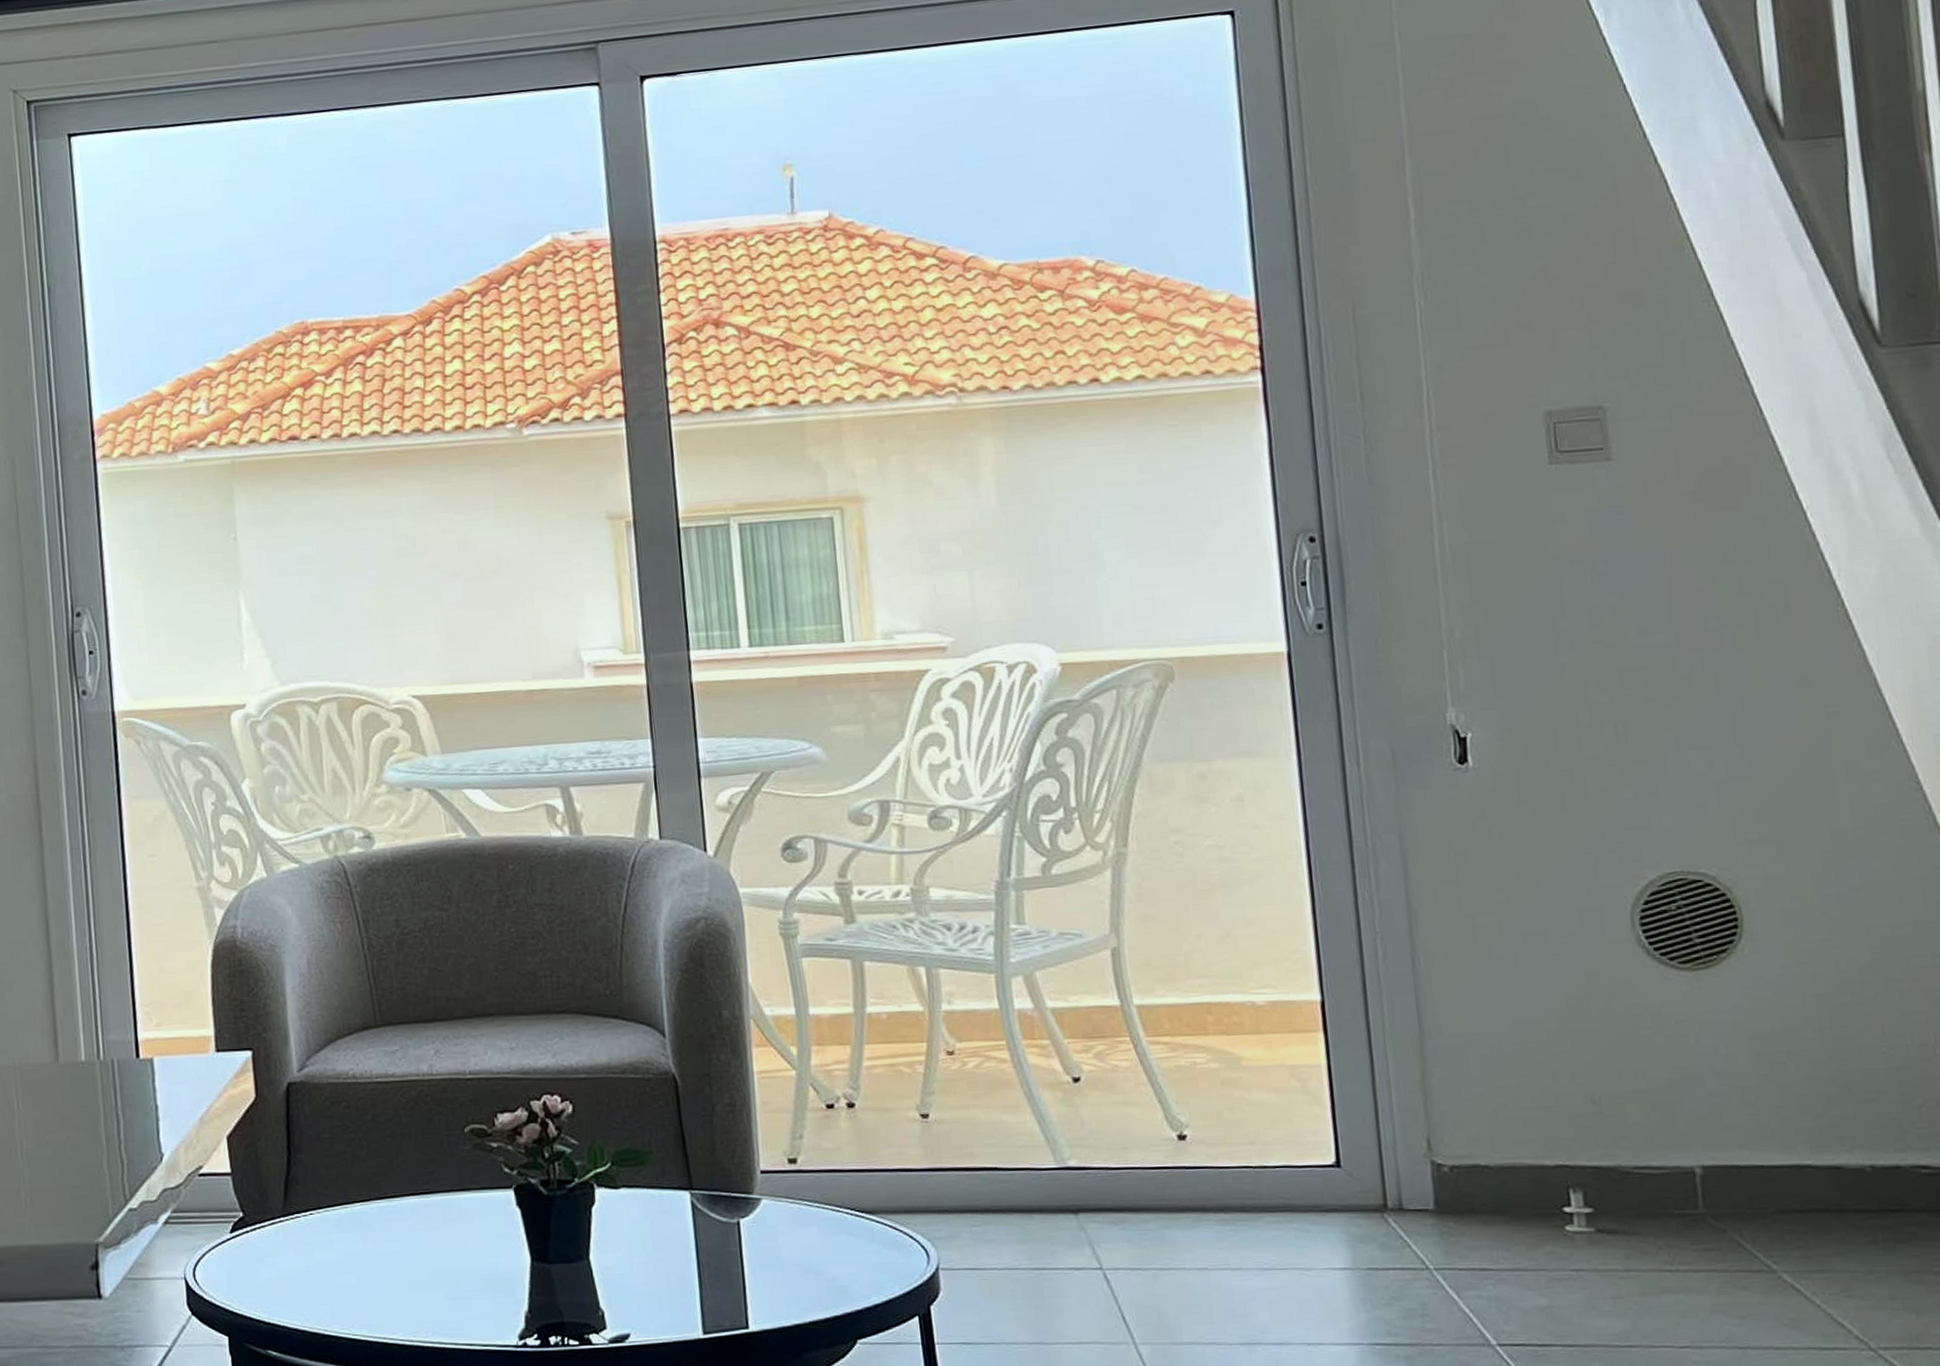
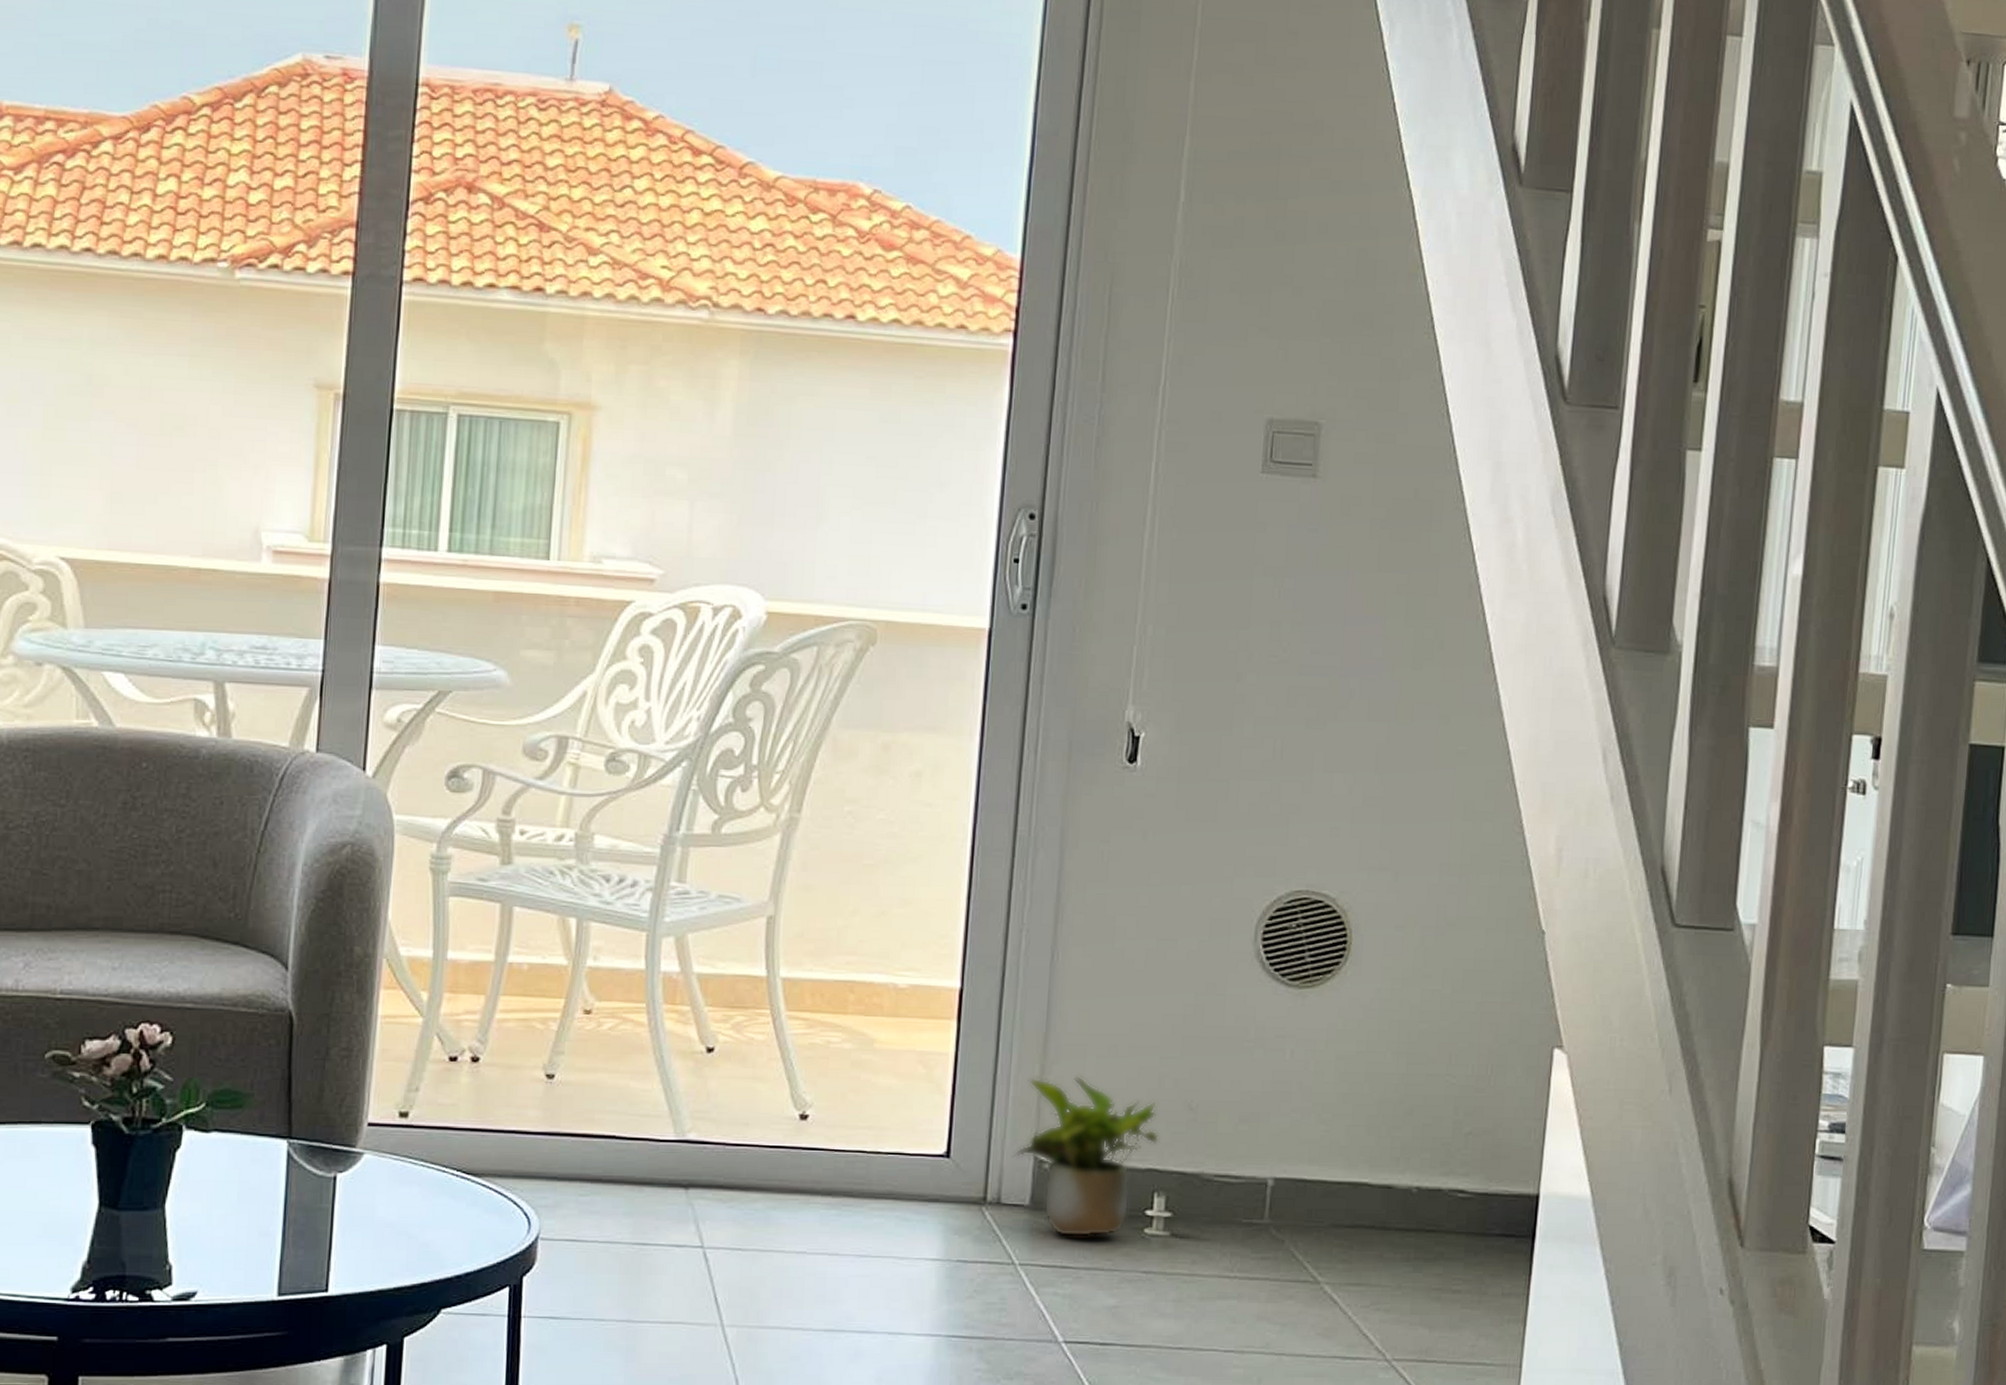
potted plant: none [1407,1077,1565,1239] -> present [1012,1076,1160,1237]

